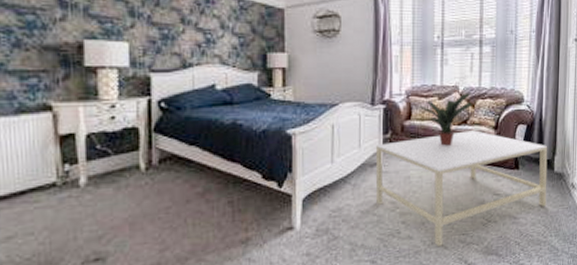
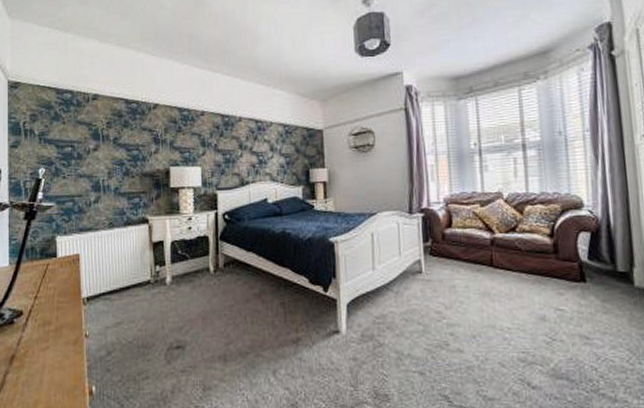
coffee table: present [375,130,548,246] -> none [416,238,629,363]
potted plant: present [419,93,473,146] -> none [459,199,521,255]

